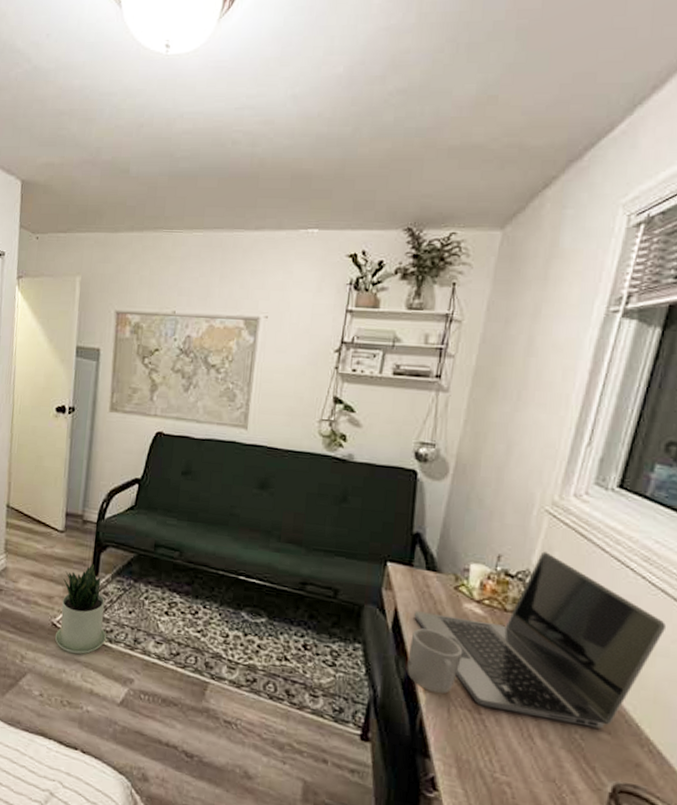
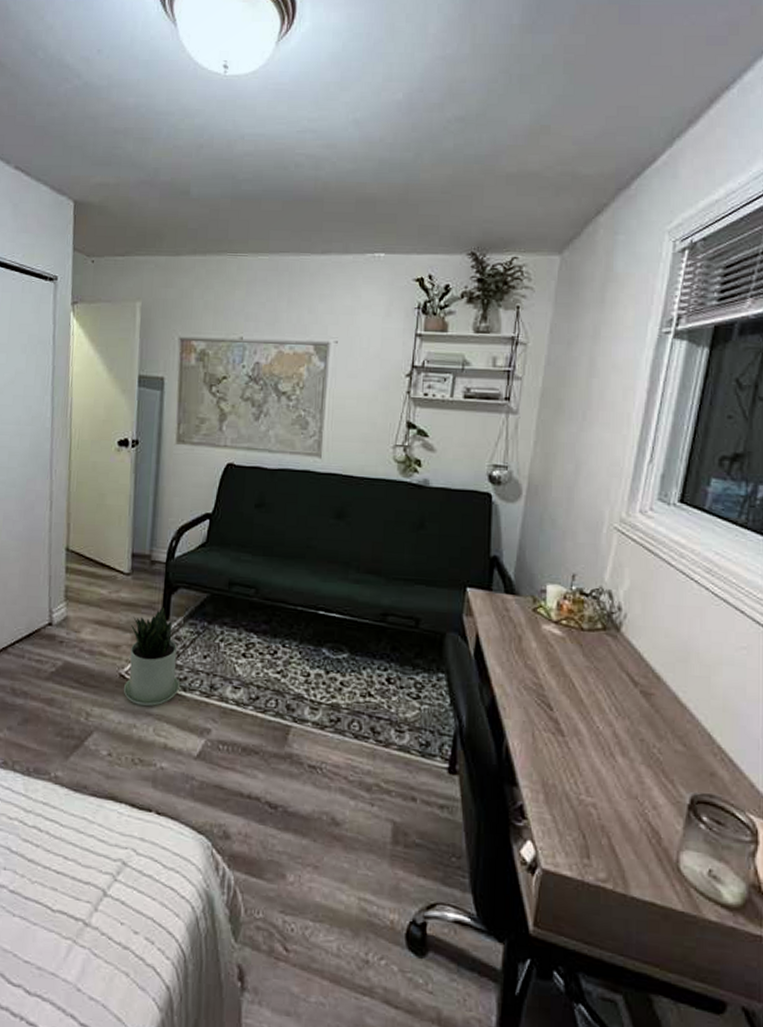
mug: present [407,628,463,694] -> none [491,653,544,719]
laptop: present [414,551,667,729] -> none [495,568,730,741]

